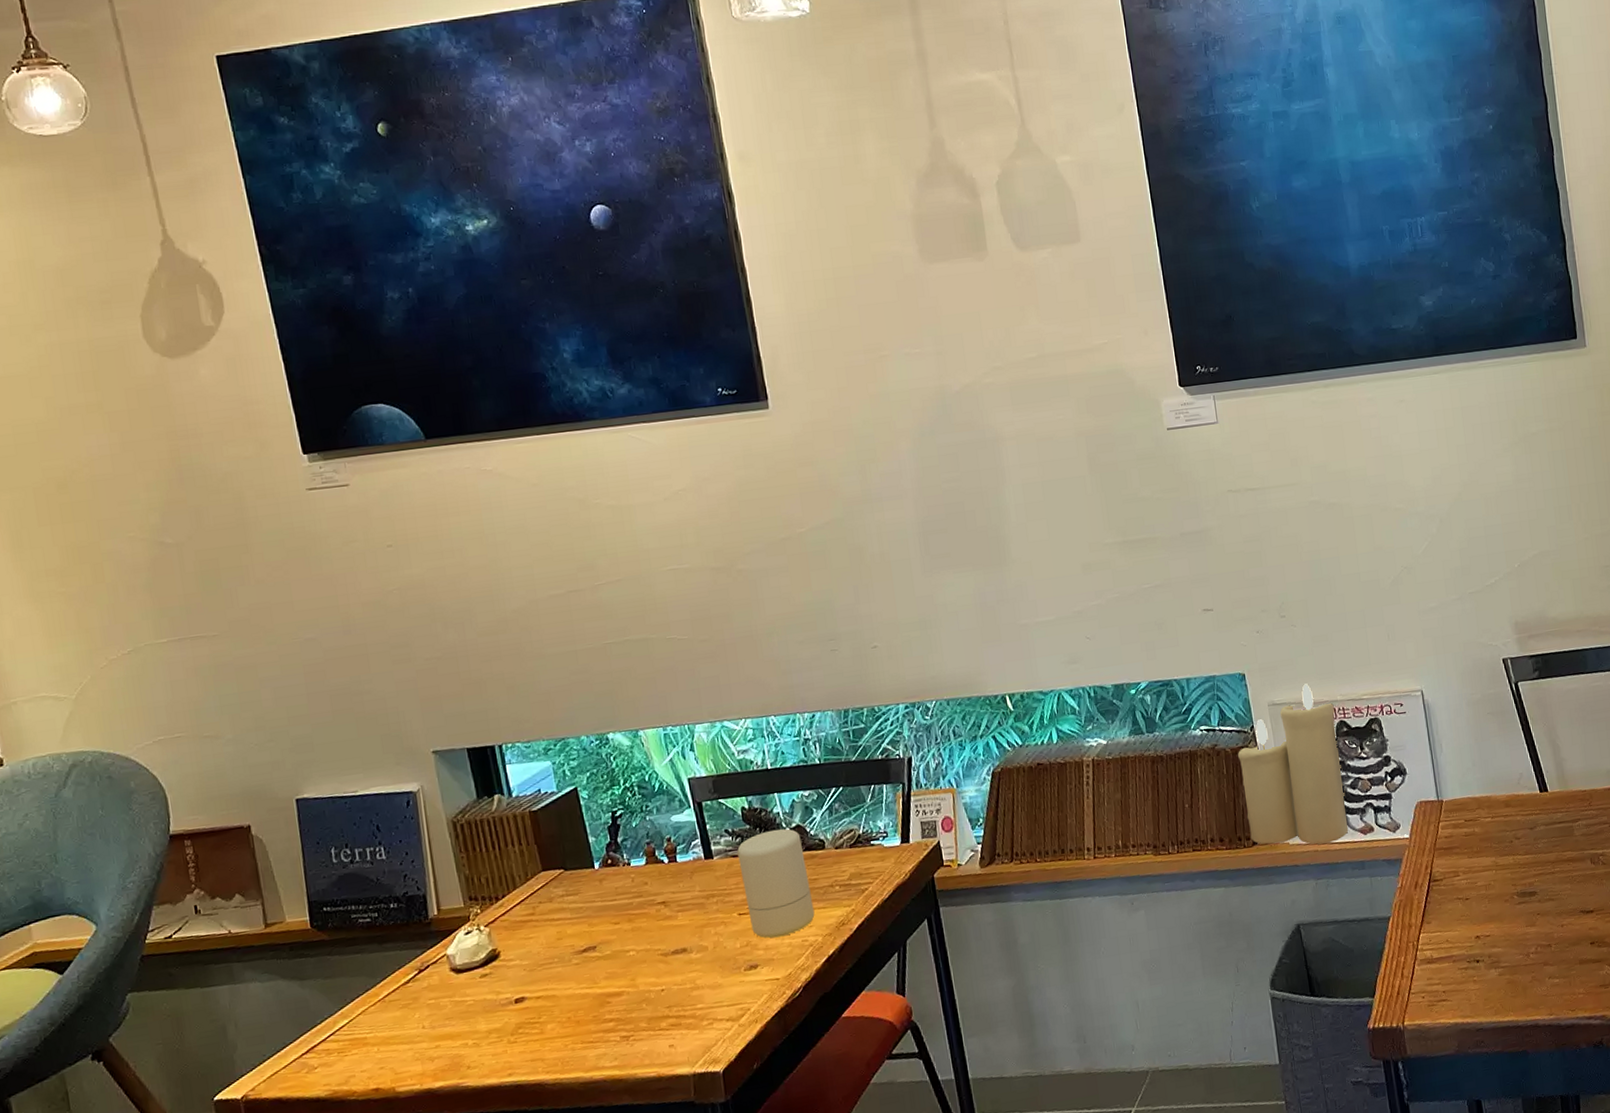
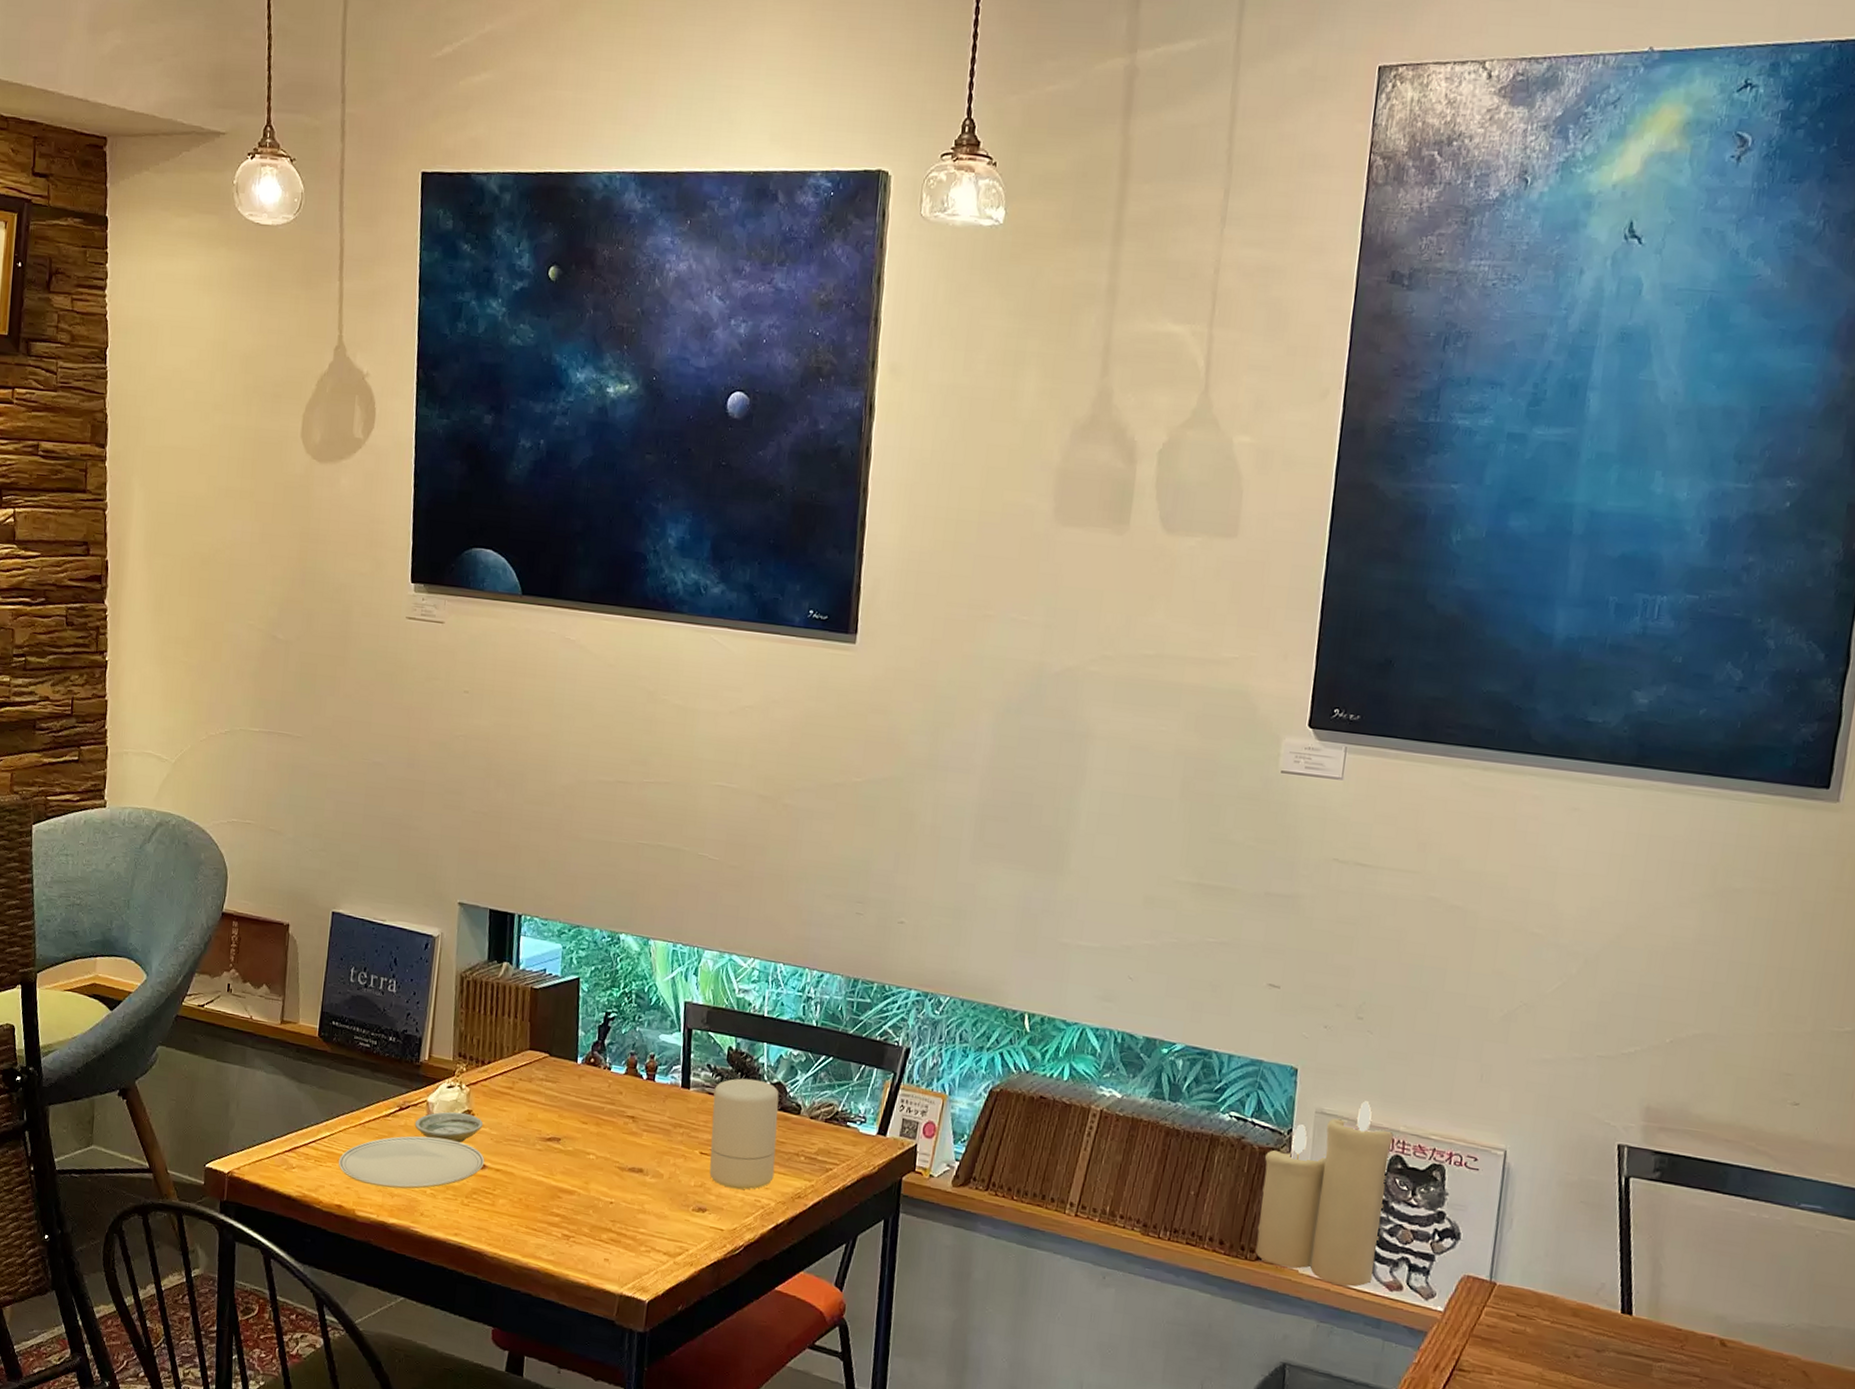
plate: none [364,982,523,1059] -> present [338,1136,485,1189]
saucer: none [438,952,513,991] -> present [414,1111,484,1143]

